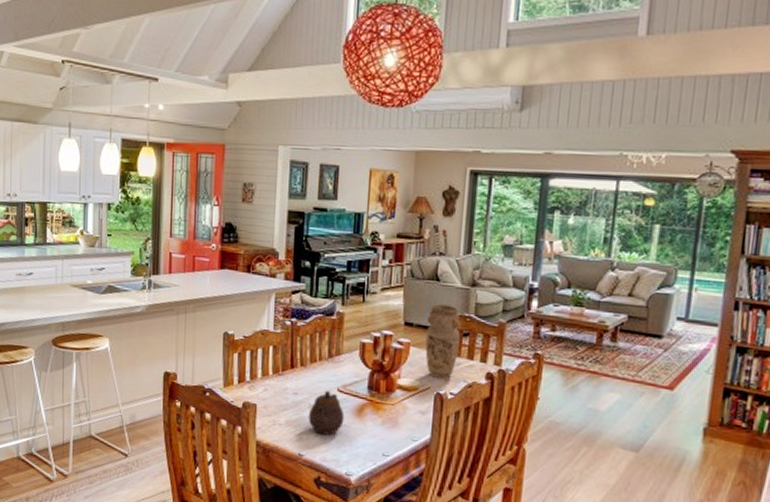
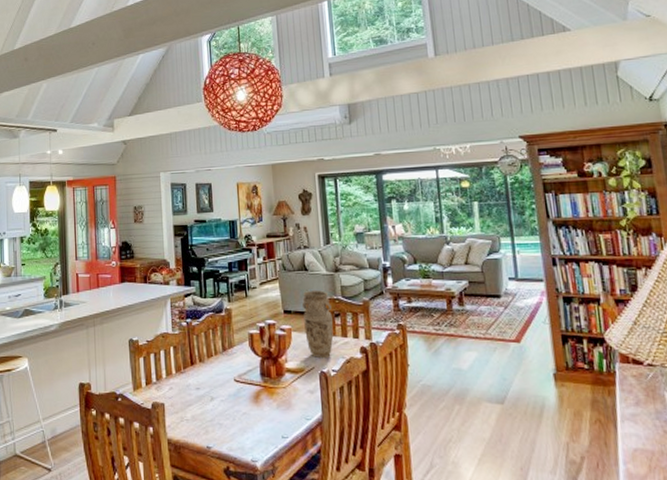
teapot: present [309,390,345,435] -> none [212,382,244,424]

